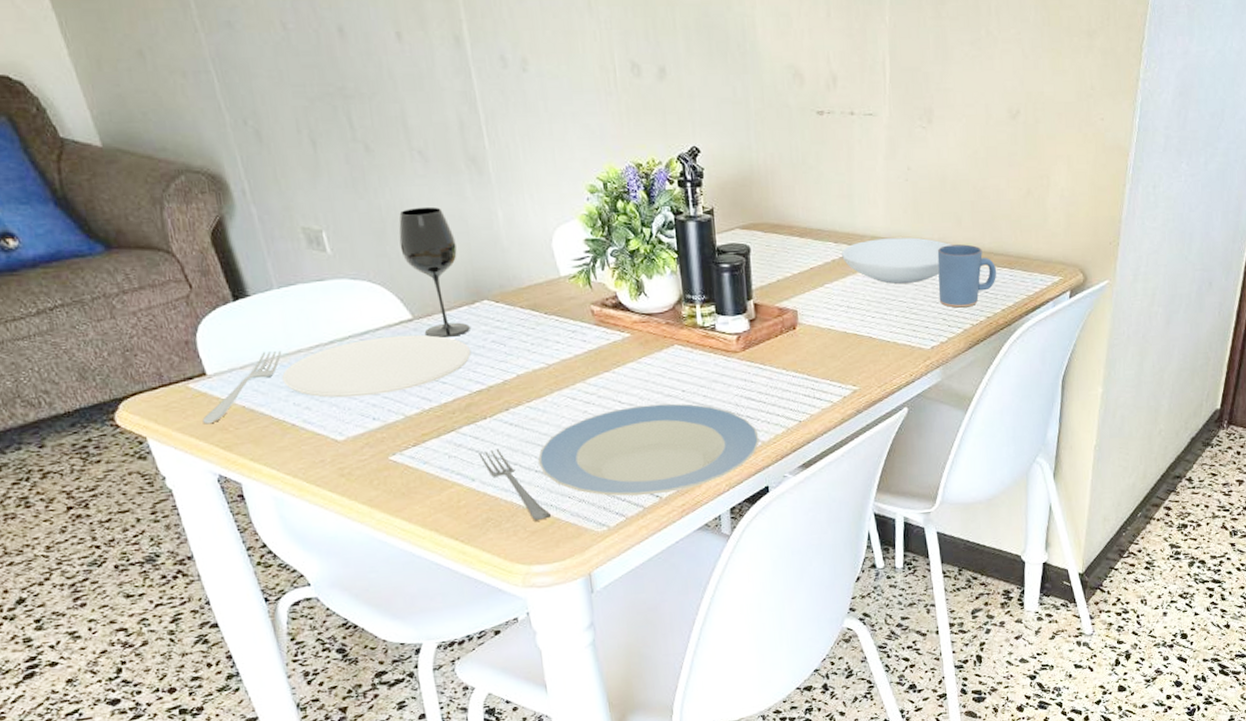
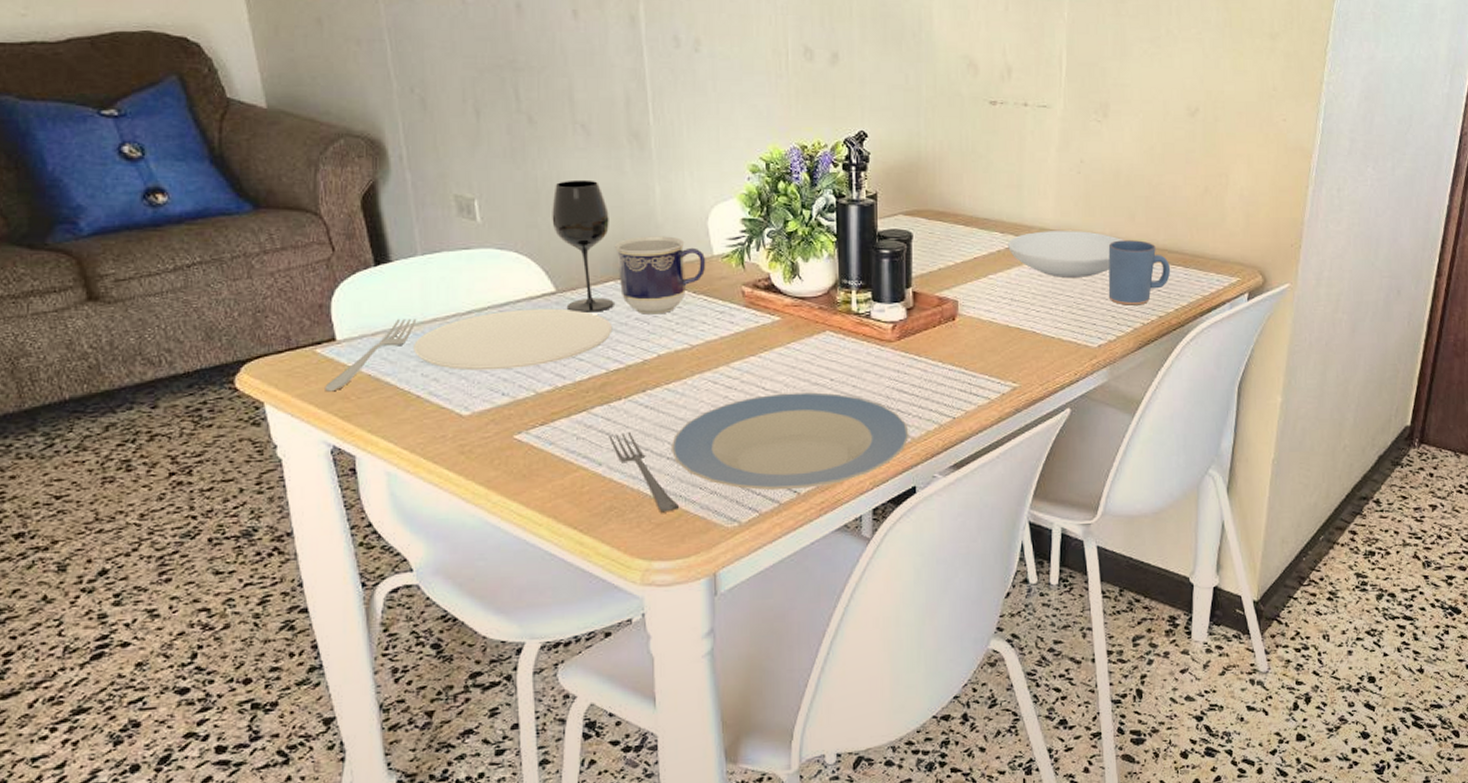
cup: none [463,259,555,337] -> present [614,236,706,314]

